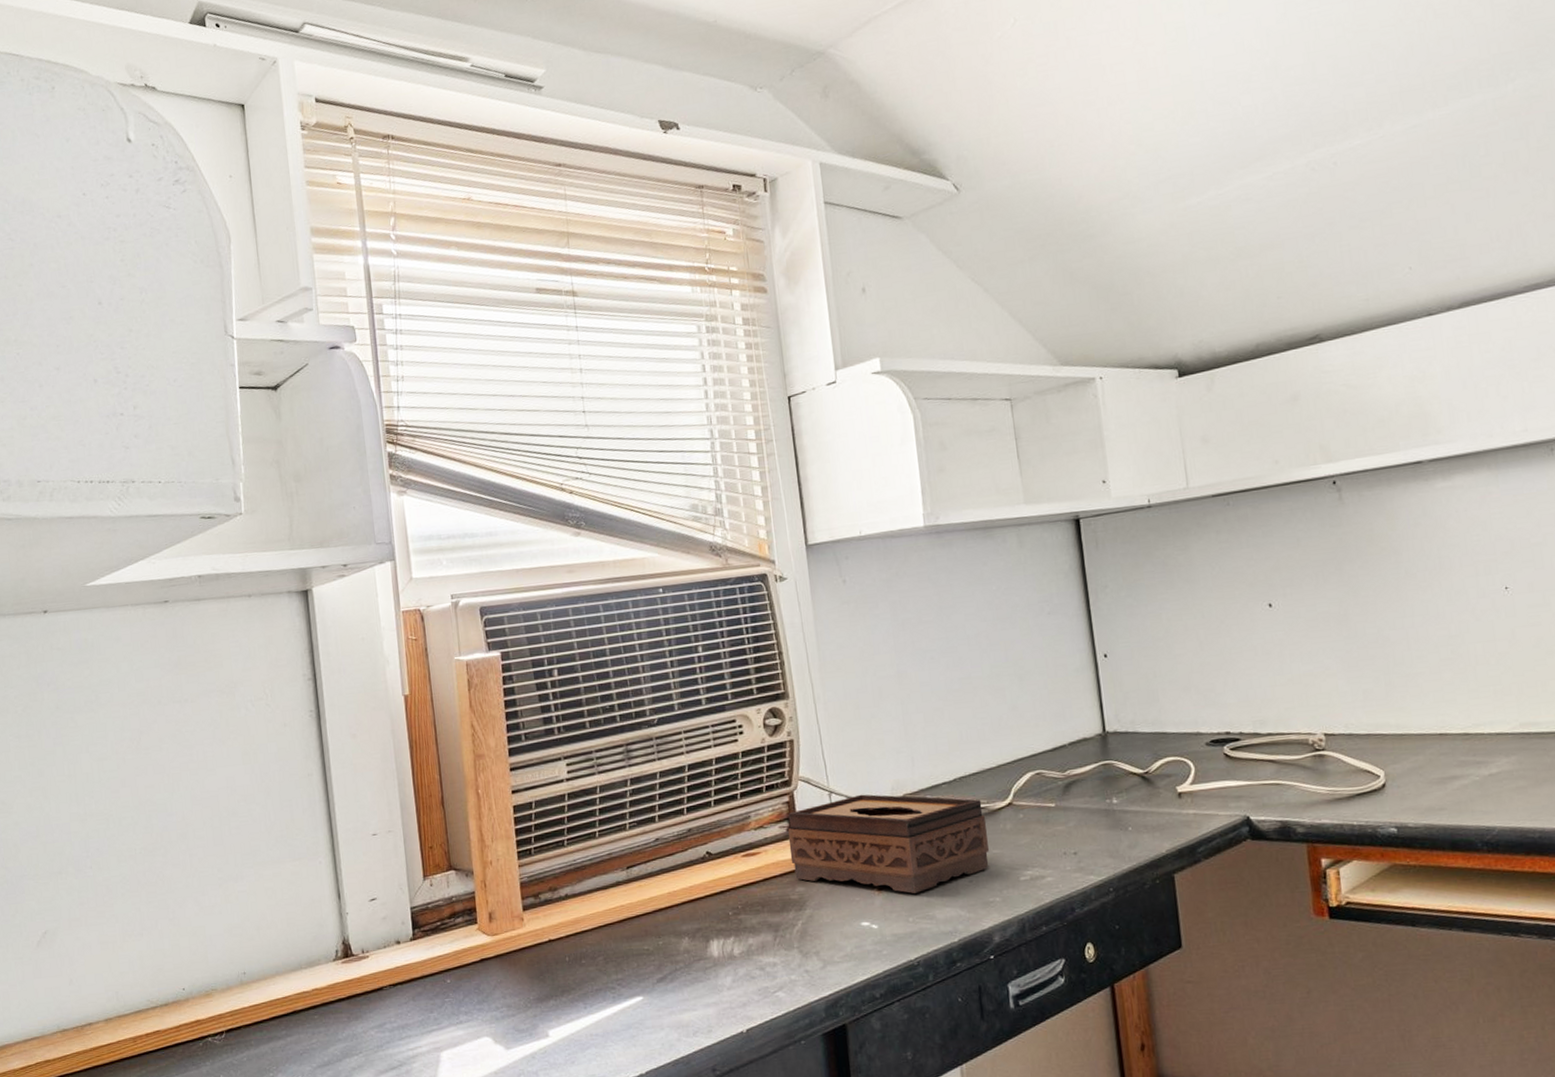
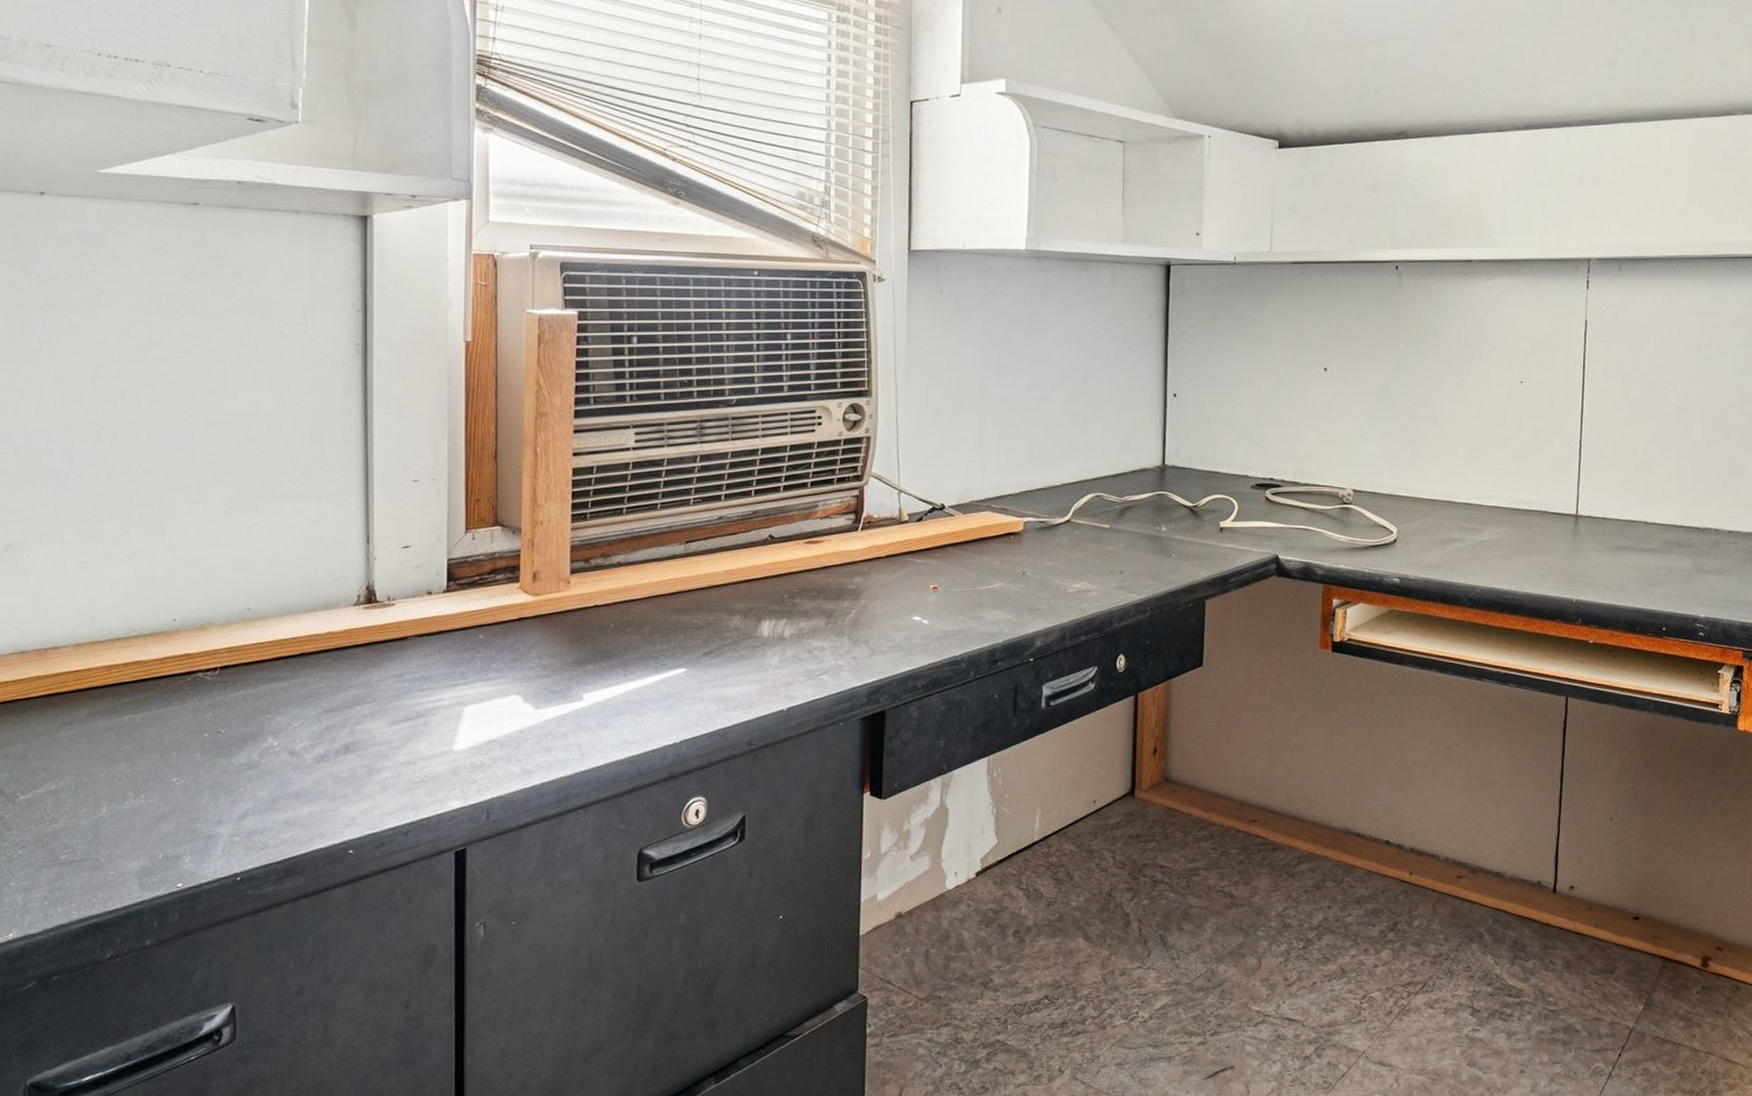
tissue box: present [787,794,989,894] -> none [852,496,1043,594]

